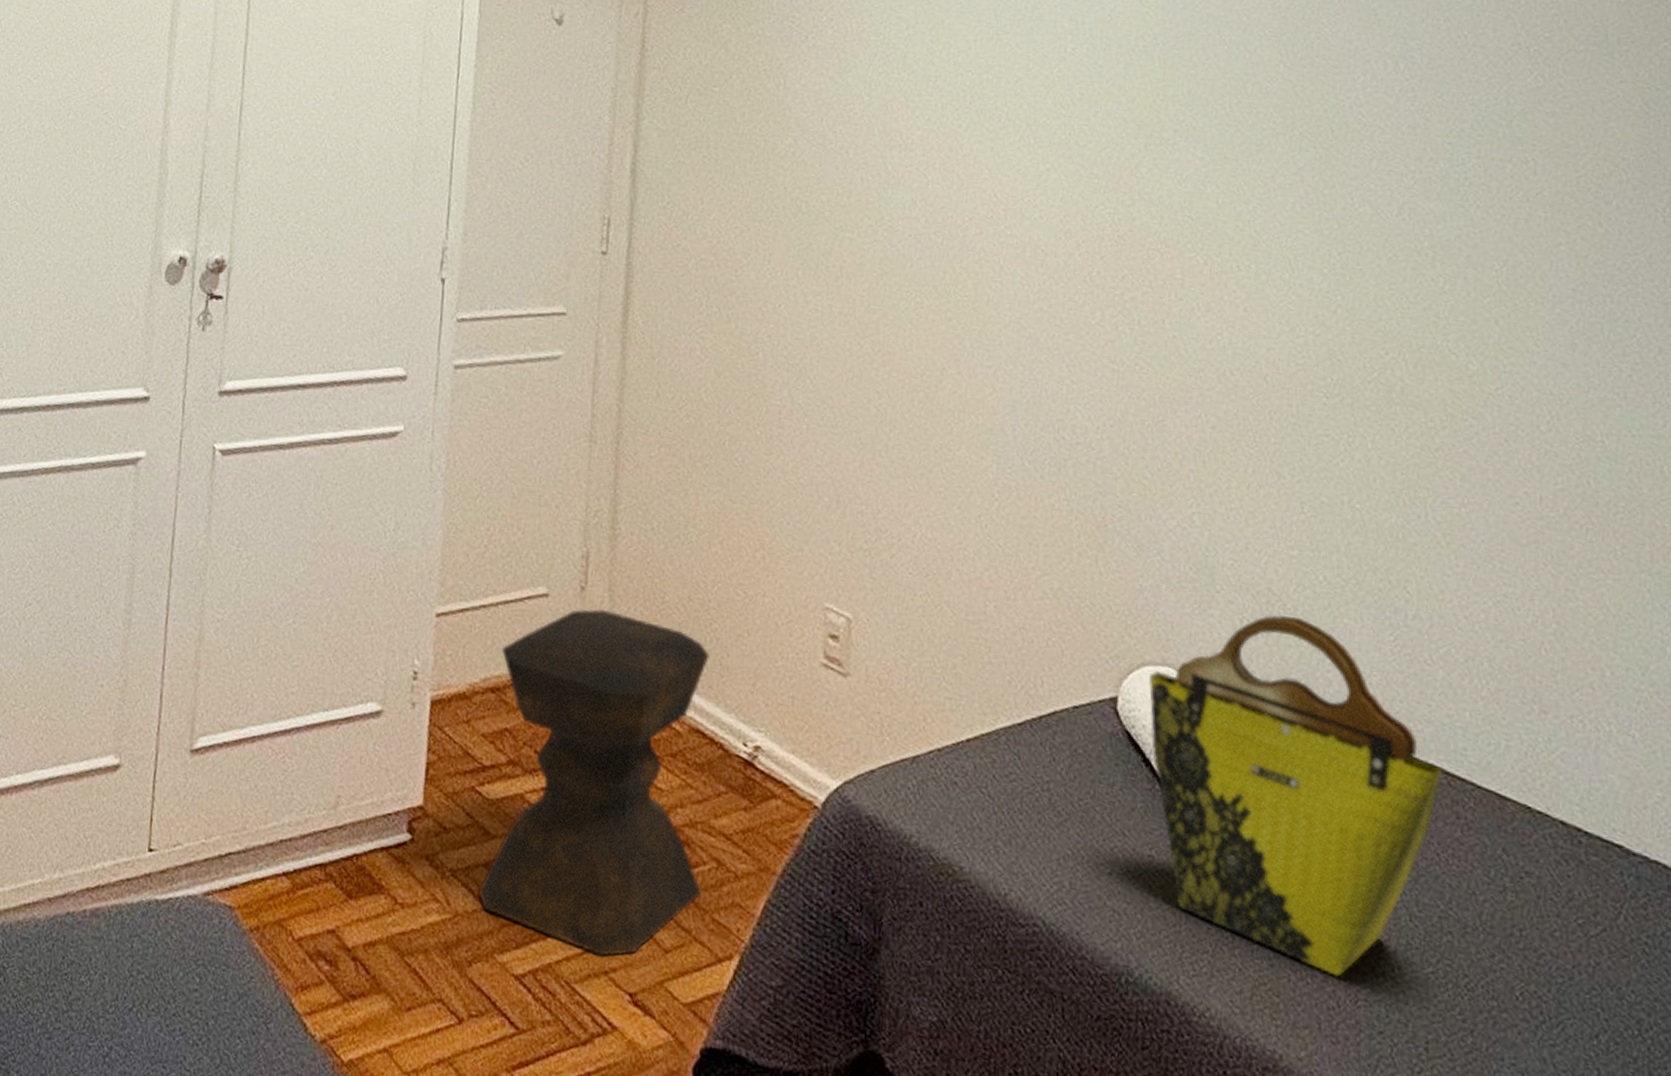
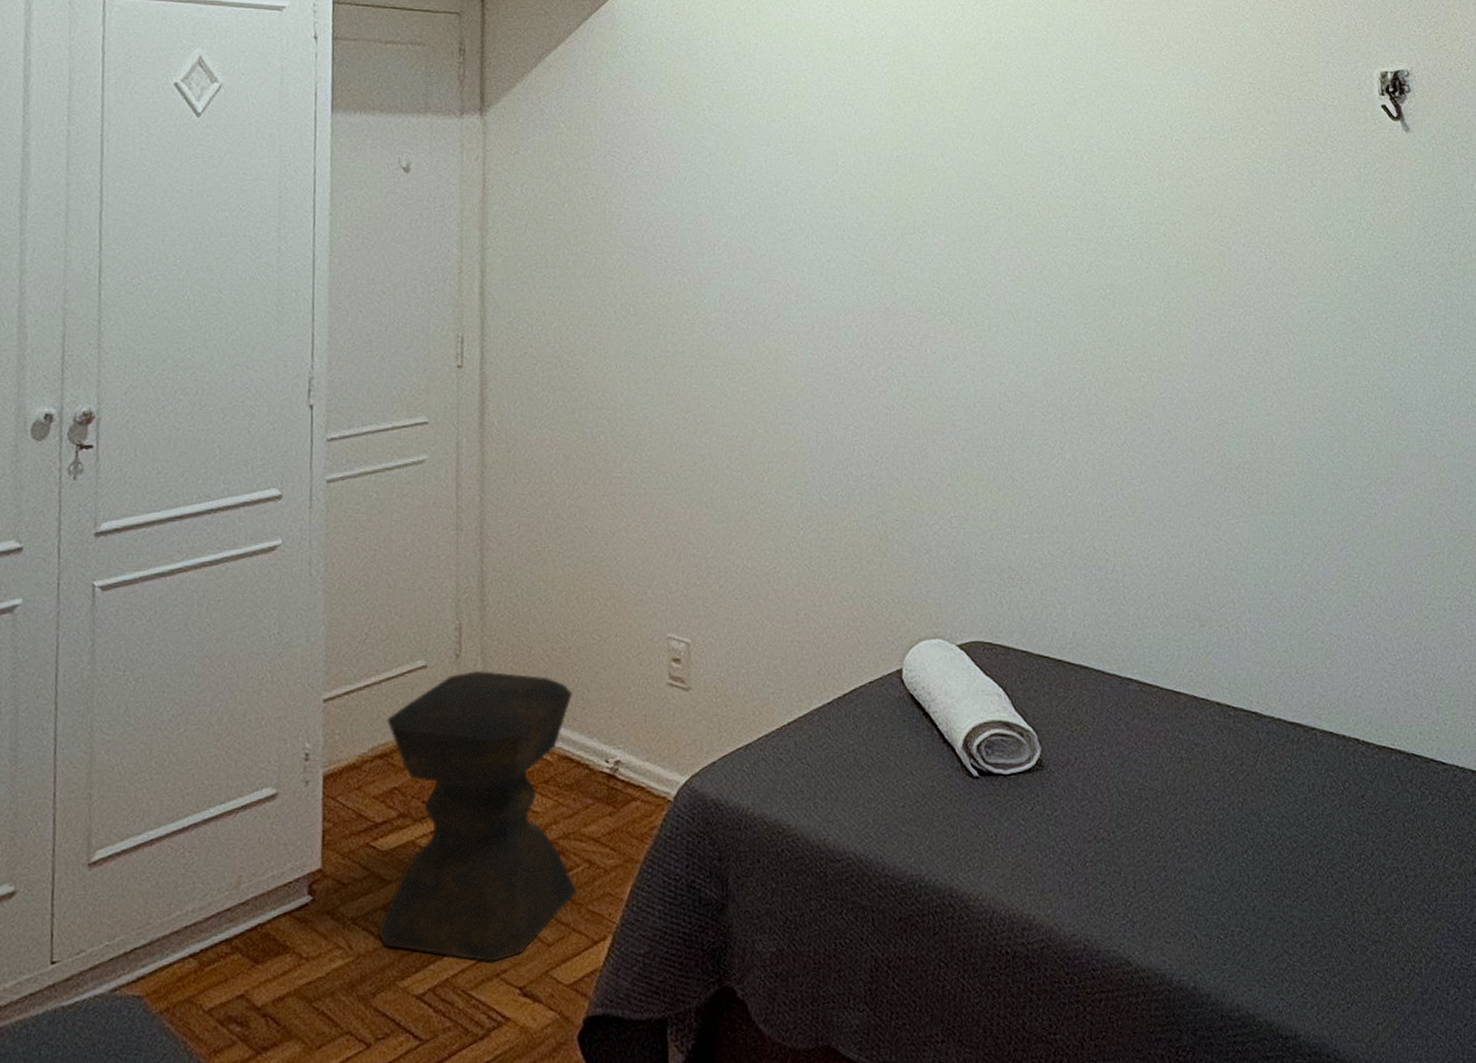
tote bag: present [1148,615,1443,977] -> none [924,585,1137,849]

